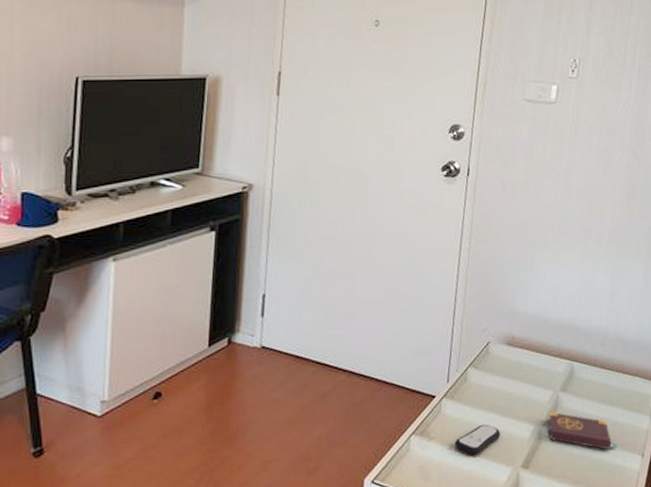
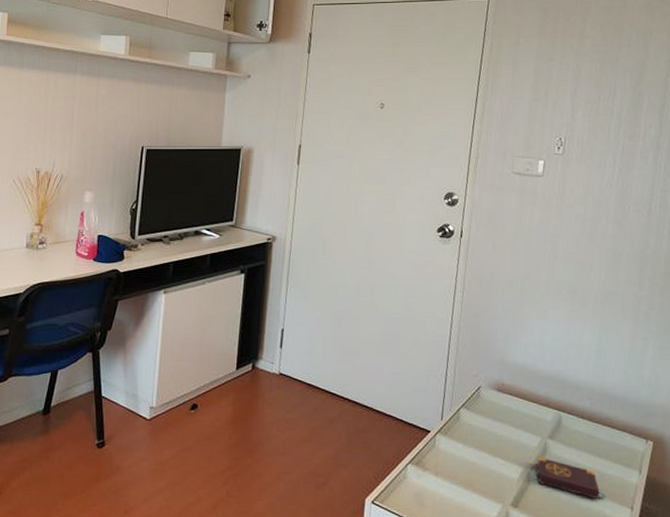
remote control: present [454,424,501,455] -> none [447,461,491,489]

